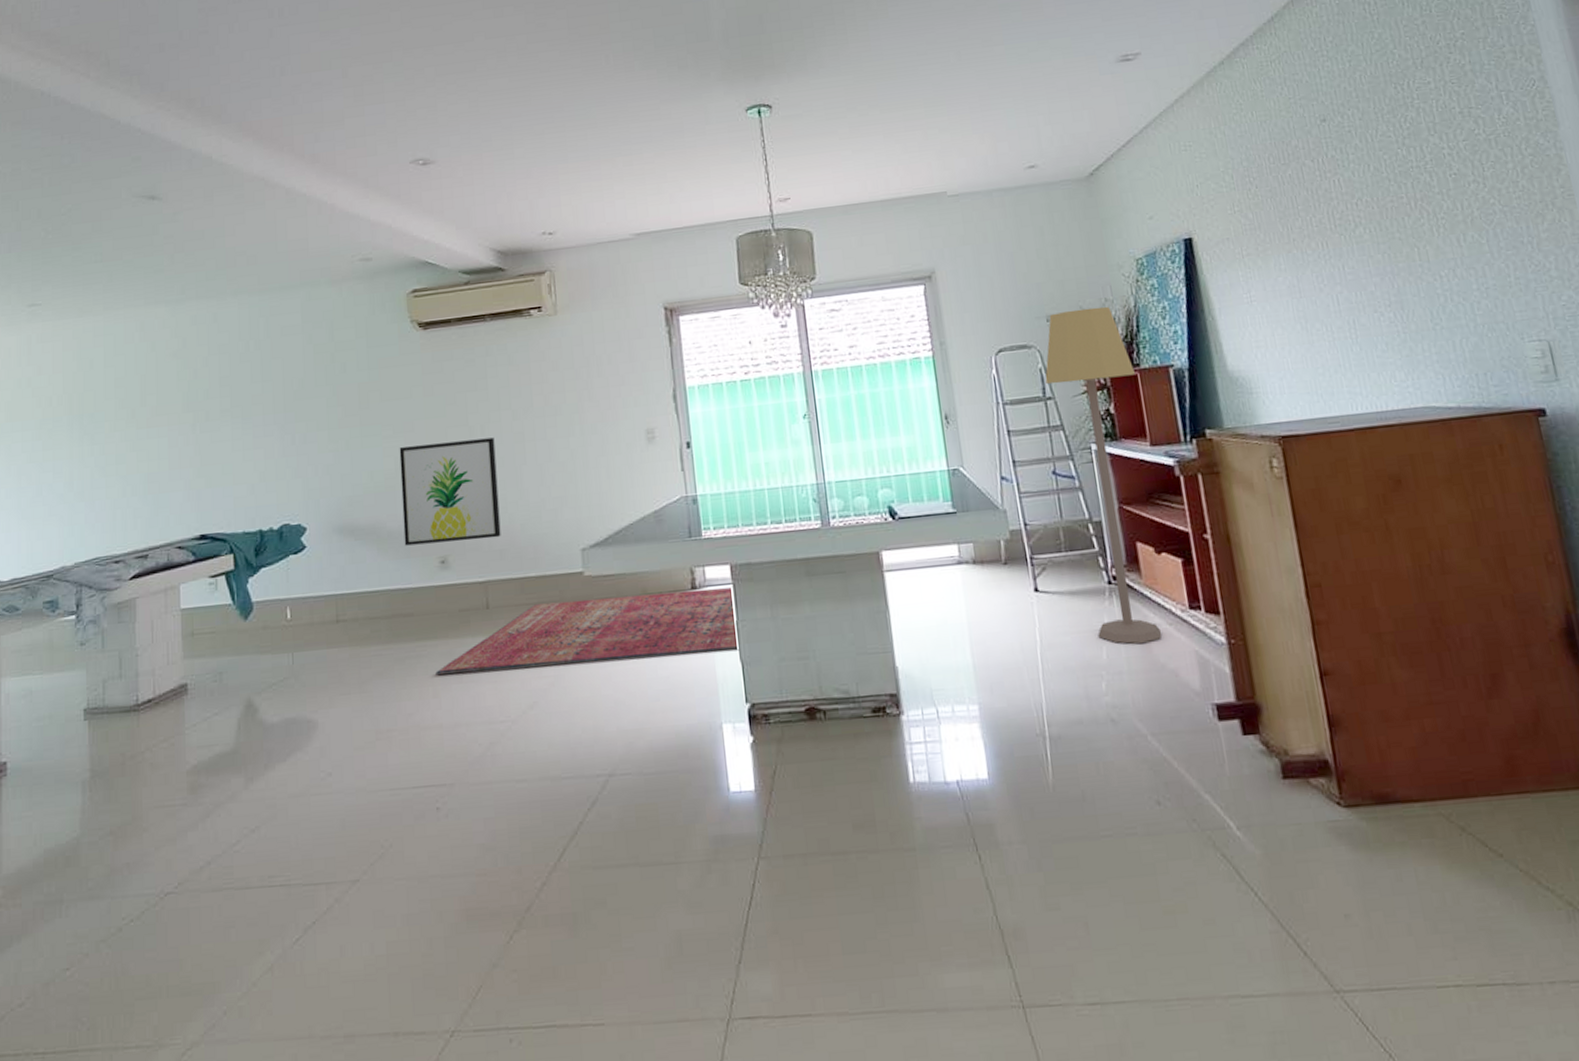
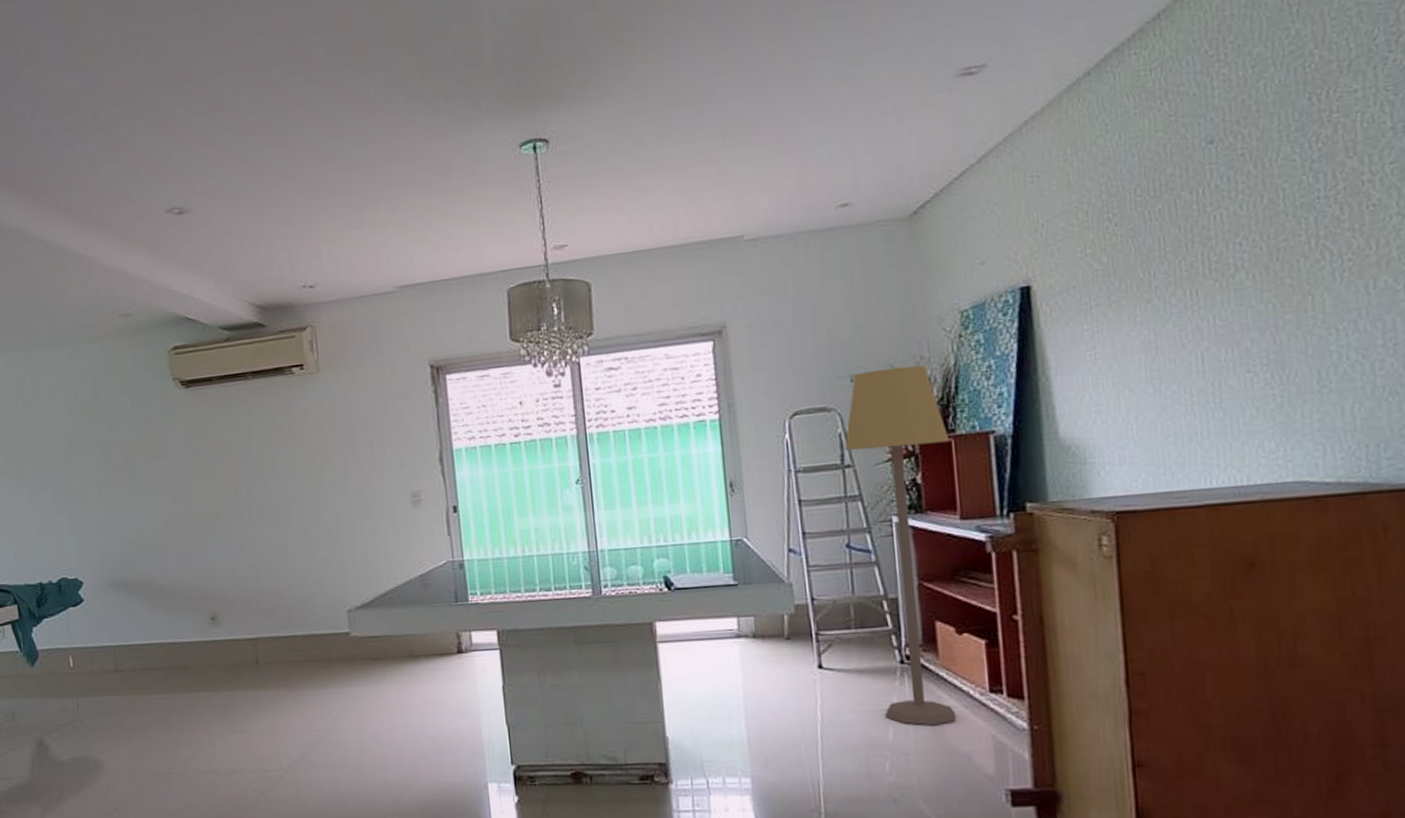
wall art: present [399,437,501,546] -> none [167,498,269,602]
rug: present [435,588,740,676] -> none [210,652,506,725]

